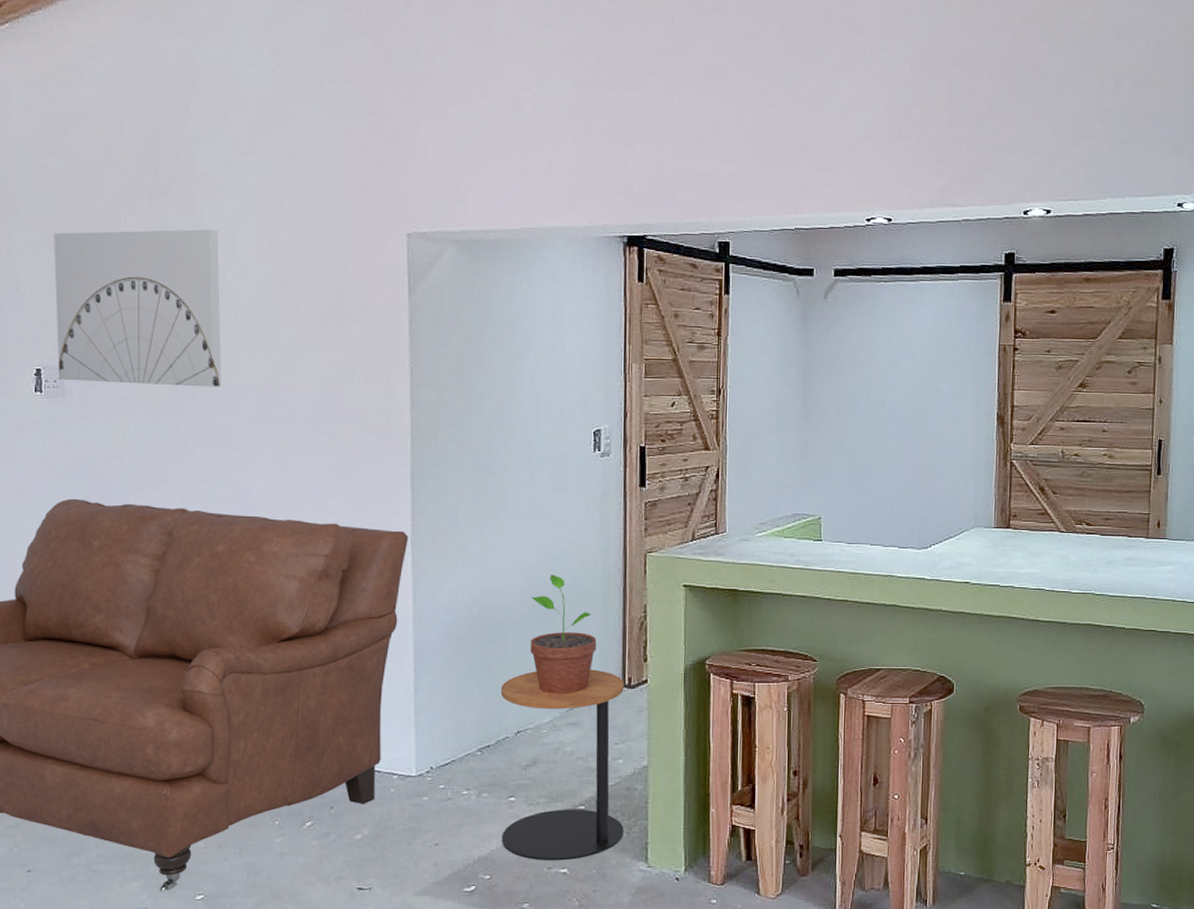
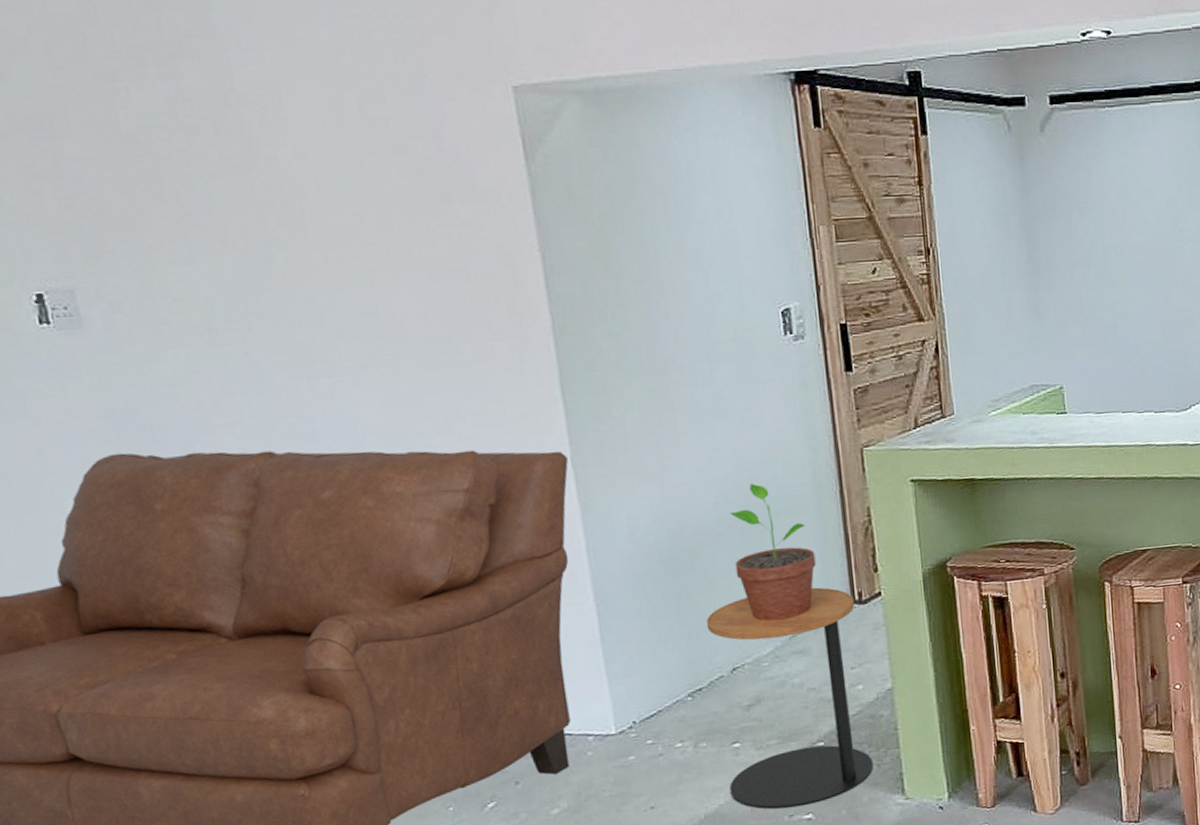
wall art: present [54,229,222,387] -> none [29,98,296,306]

